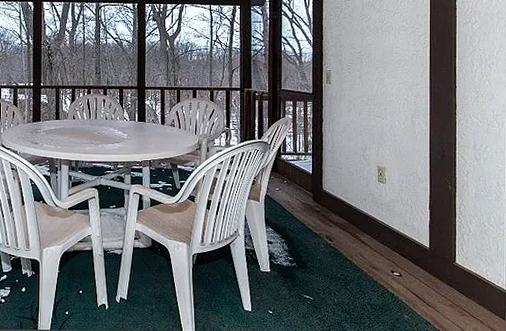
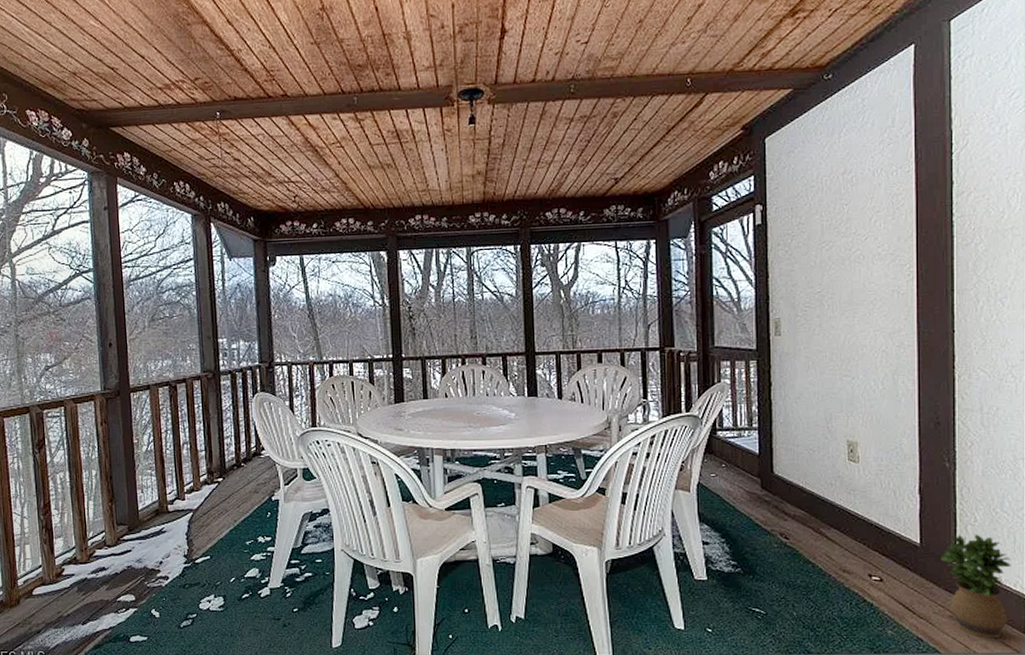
potted plant: none [444,241,495,323] -> present [941,534,1011,639]

